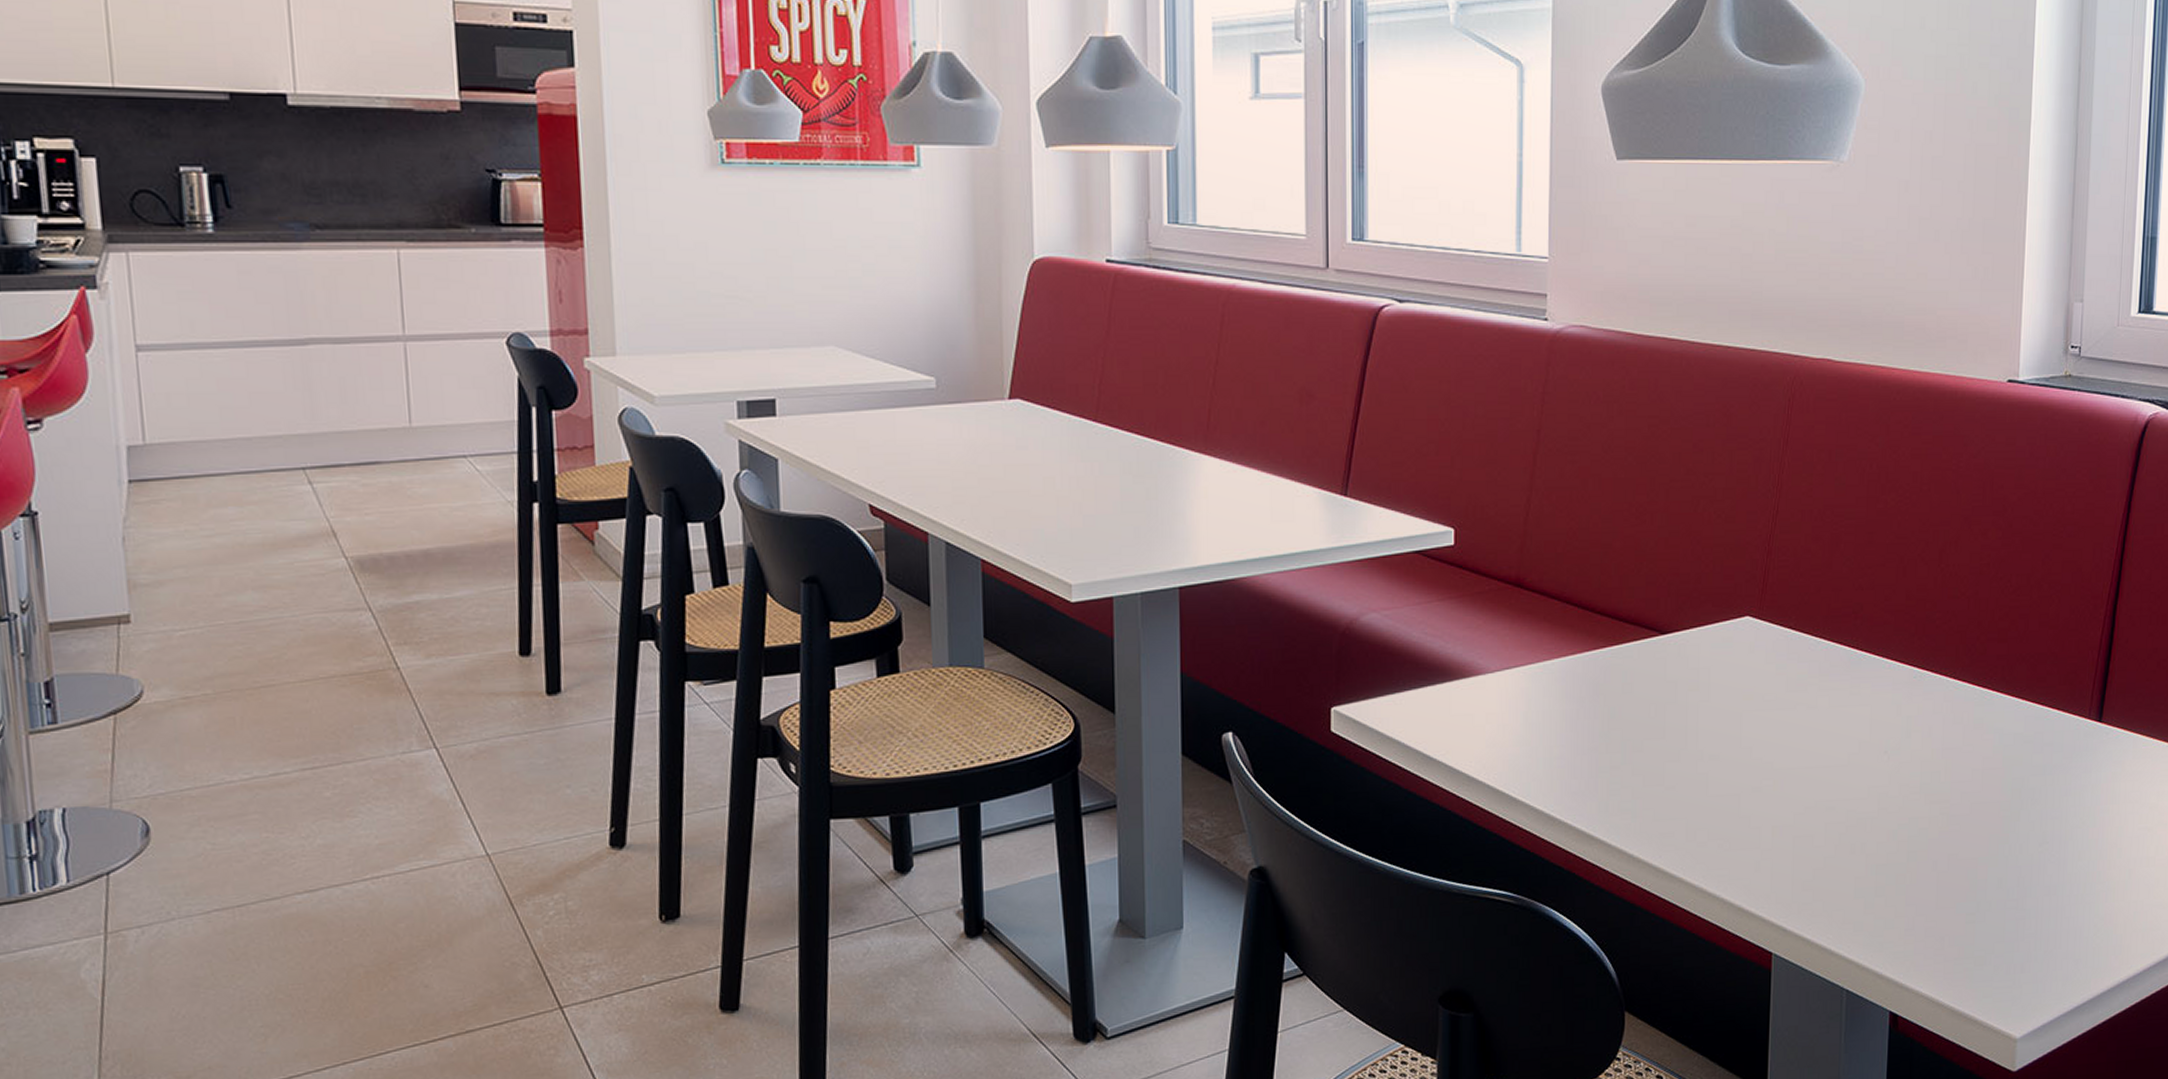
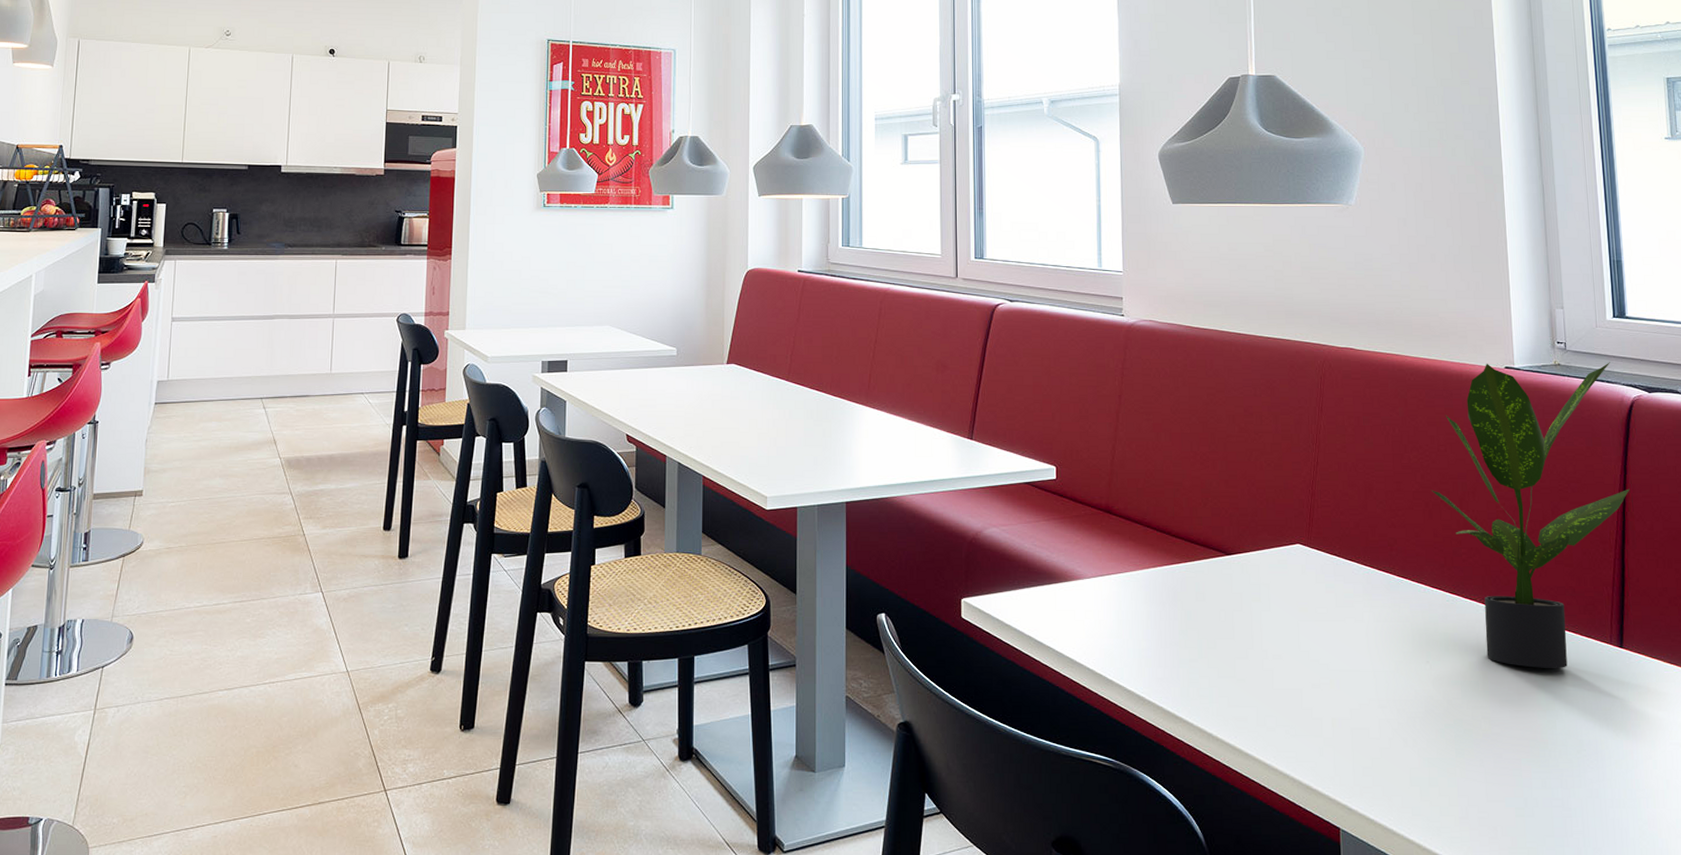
potted plant: none [1907,371,2132,752] -> present [1431,362,1630,668]

